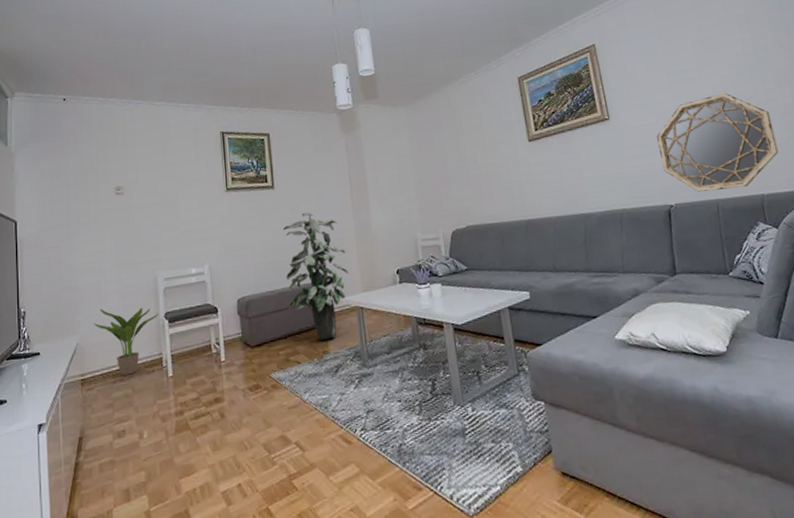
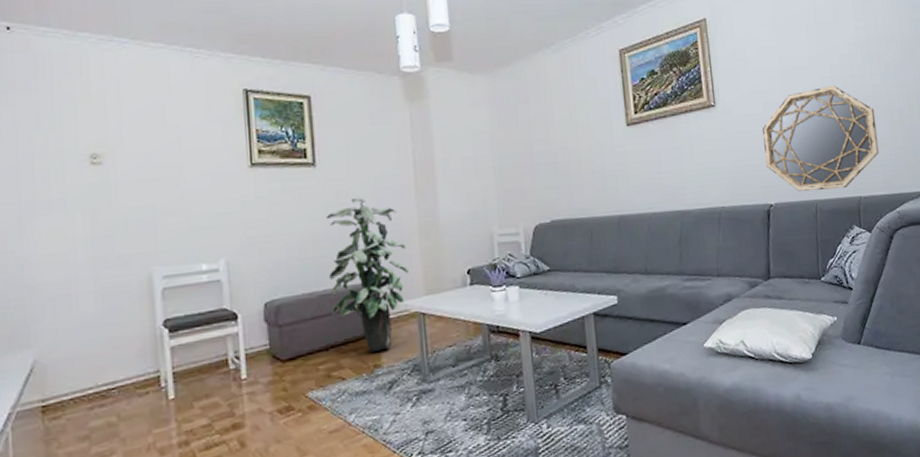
potted plant: present [94,307,159,376] -> none [60,312,155,400]

